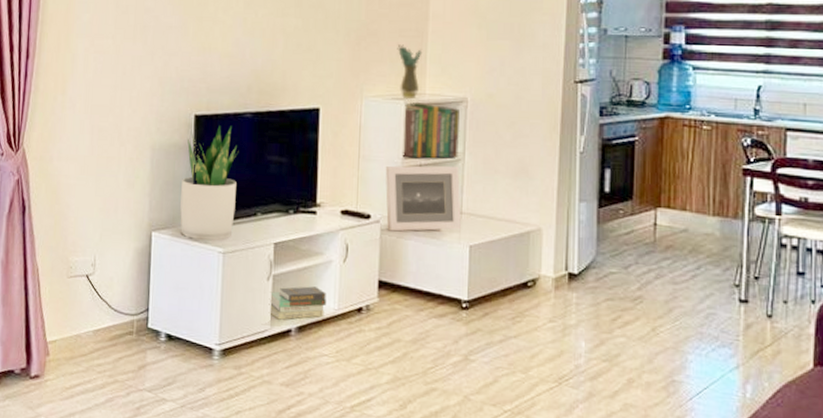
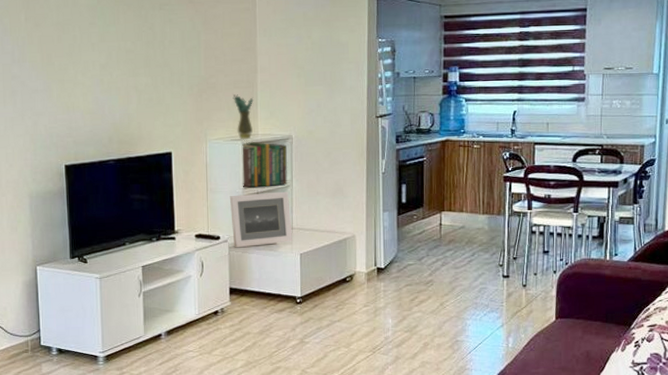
planter: present [180,125,239,240] -> none [59,172,107,269]
books: present [268,286,326,320] -> none [141,298,188,327]

